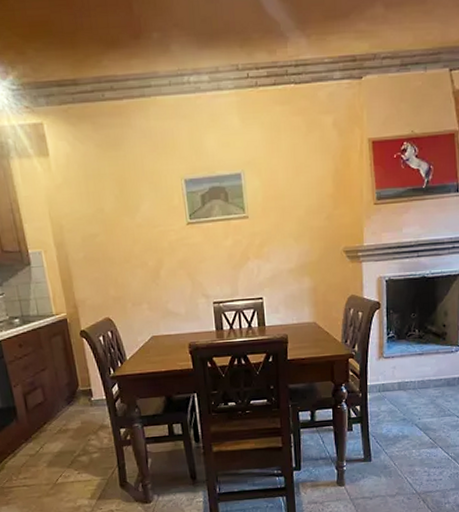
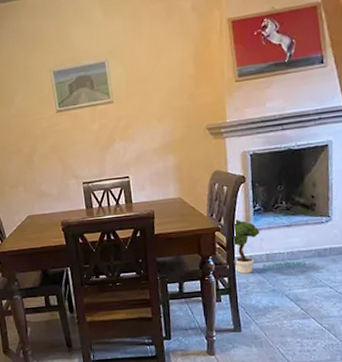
potted tree: none [366,346,436,402] -> present [232,219,306,274]

